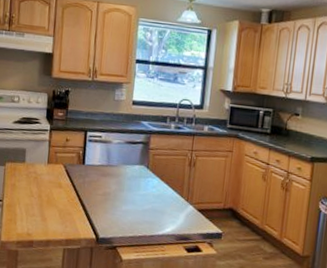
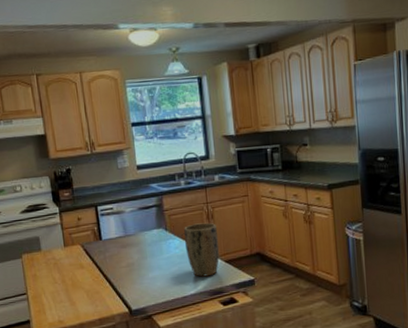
plant pot: none [162,167,197,221] -> present [184,222,220,277]

